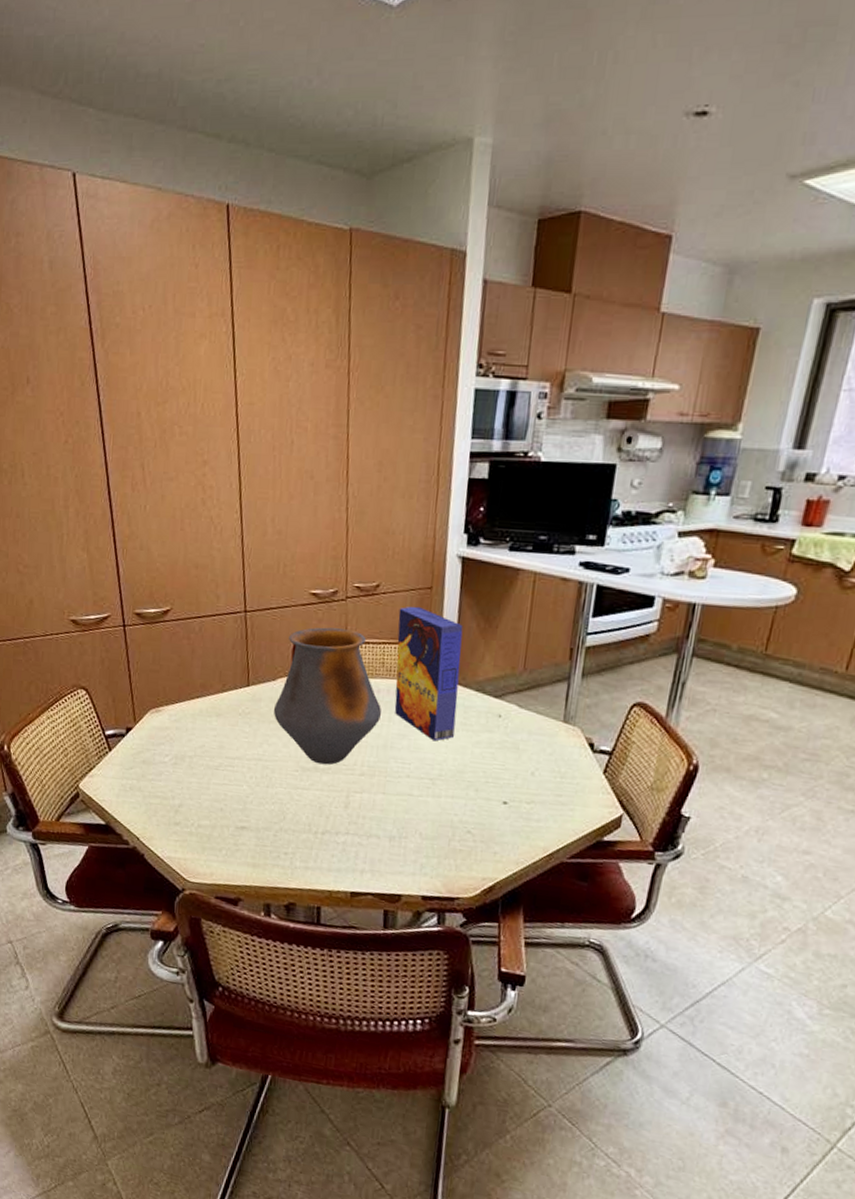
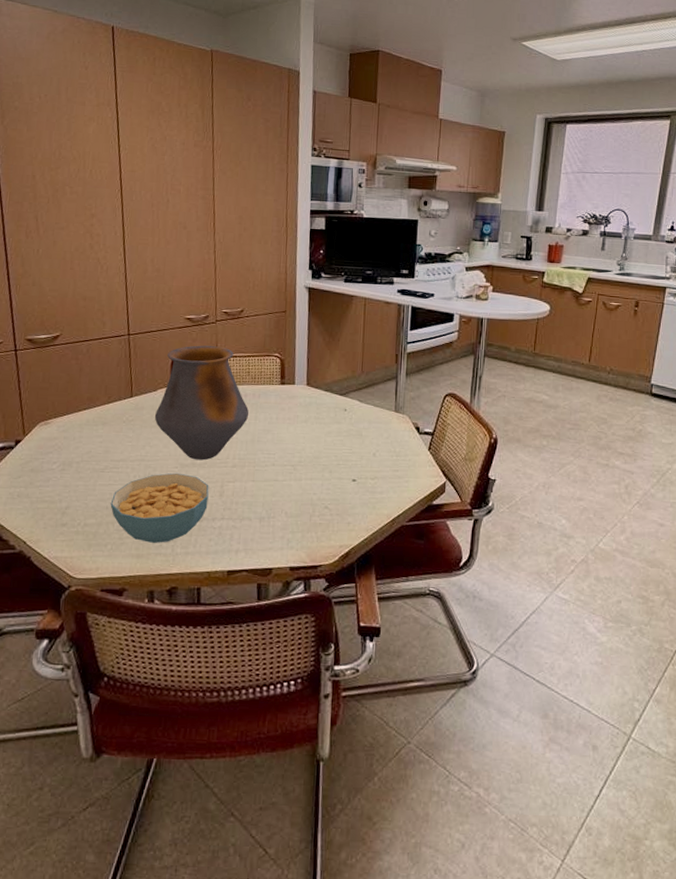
cereal bowl: none [225,776,333,854] -> present [110,473,209,543]
cereal box: present [394,606,464,741] -> none [259,326,312,434]

